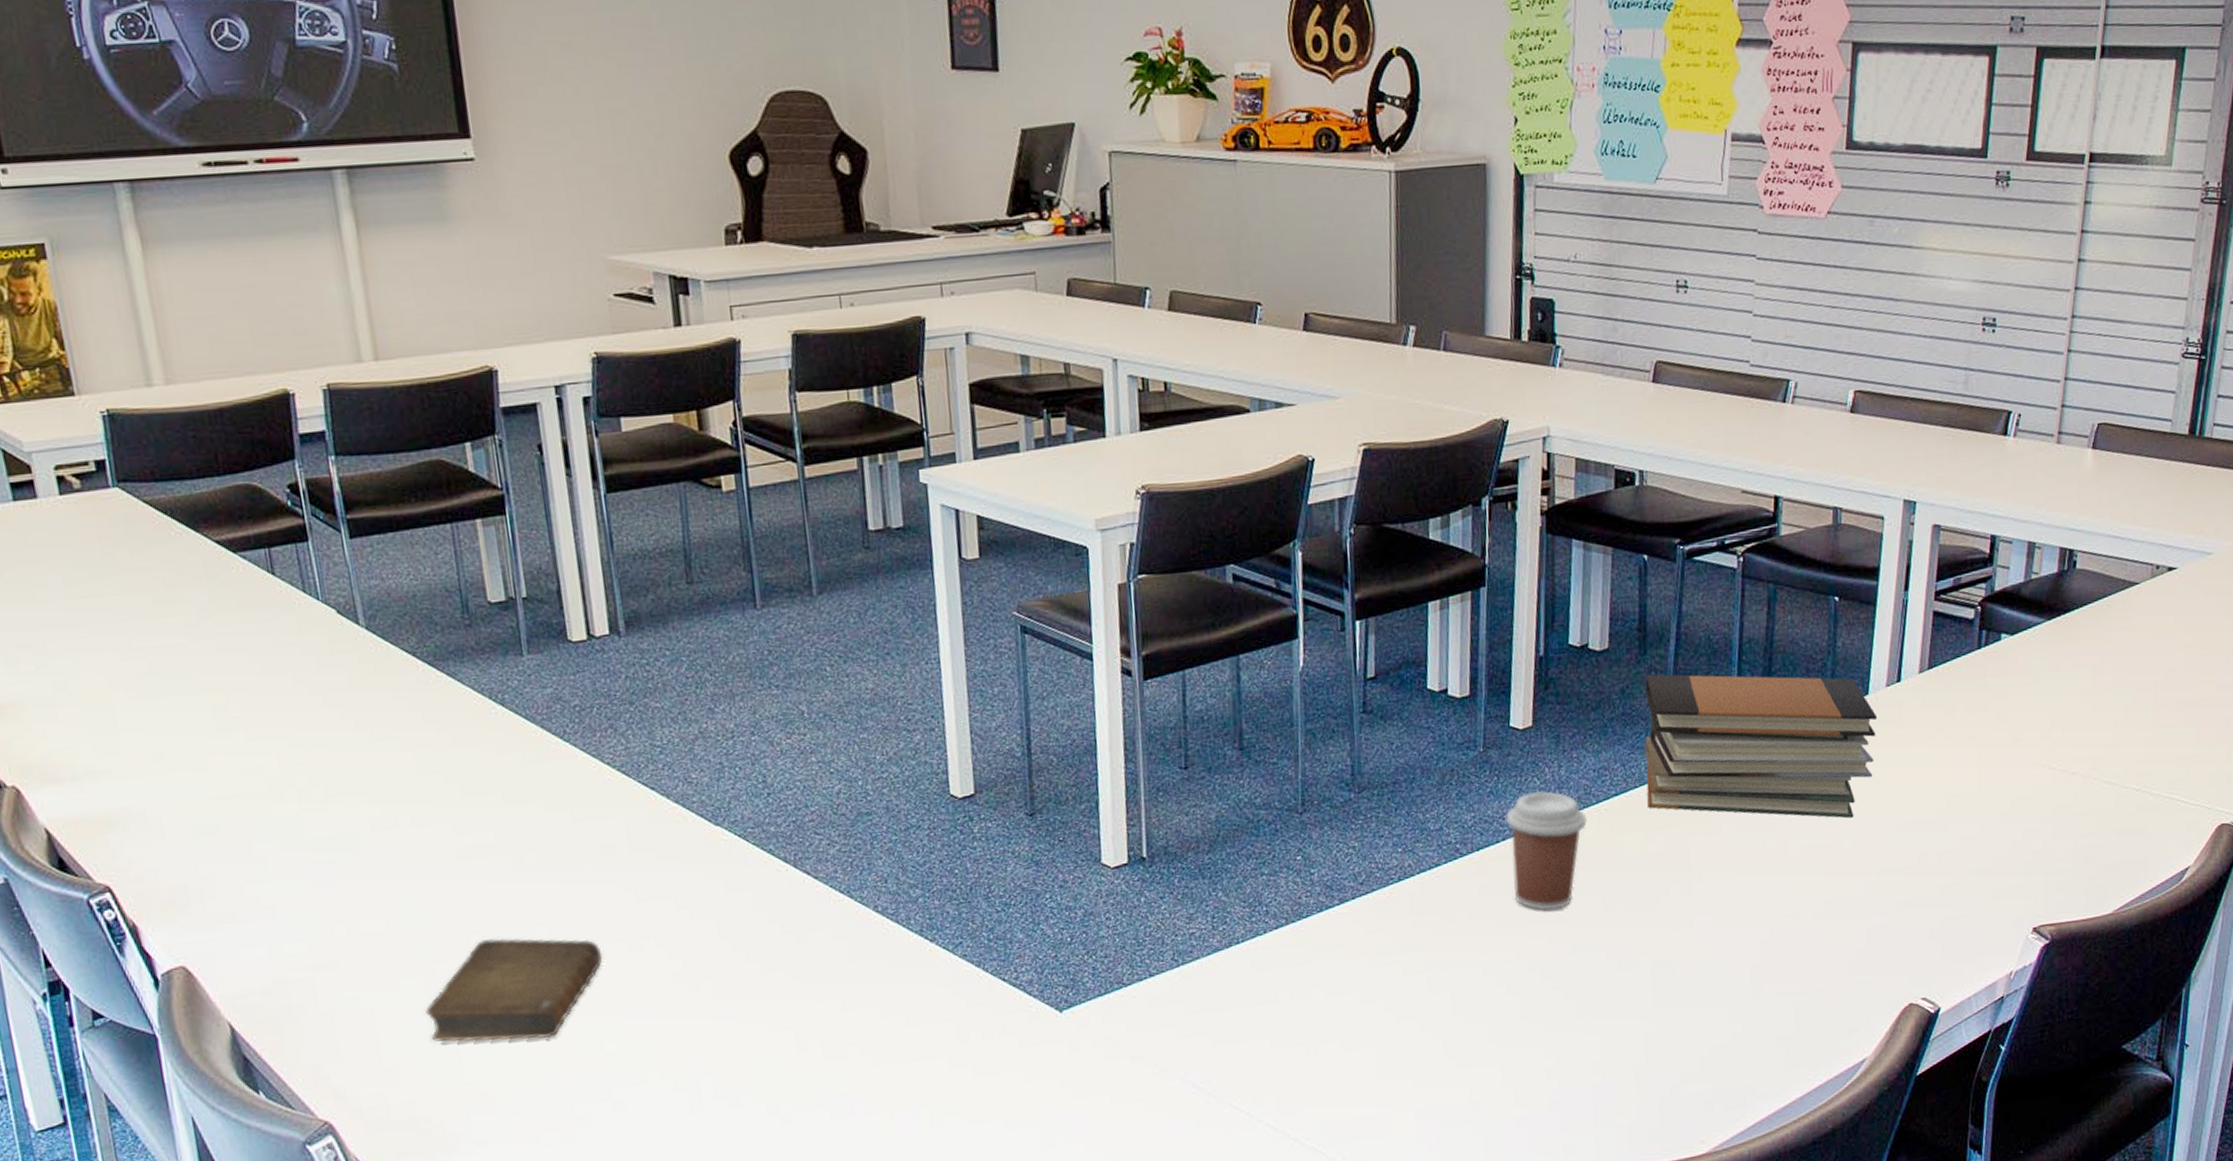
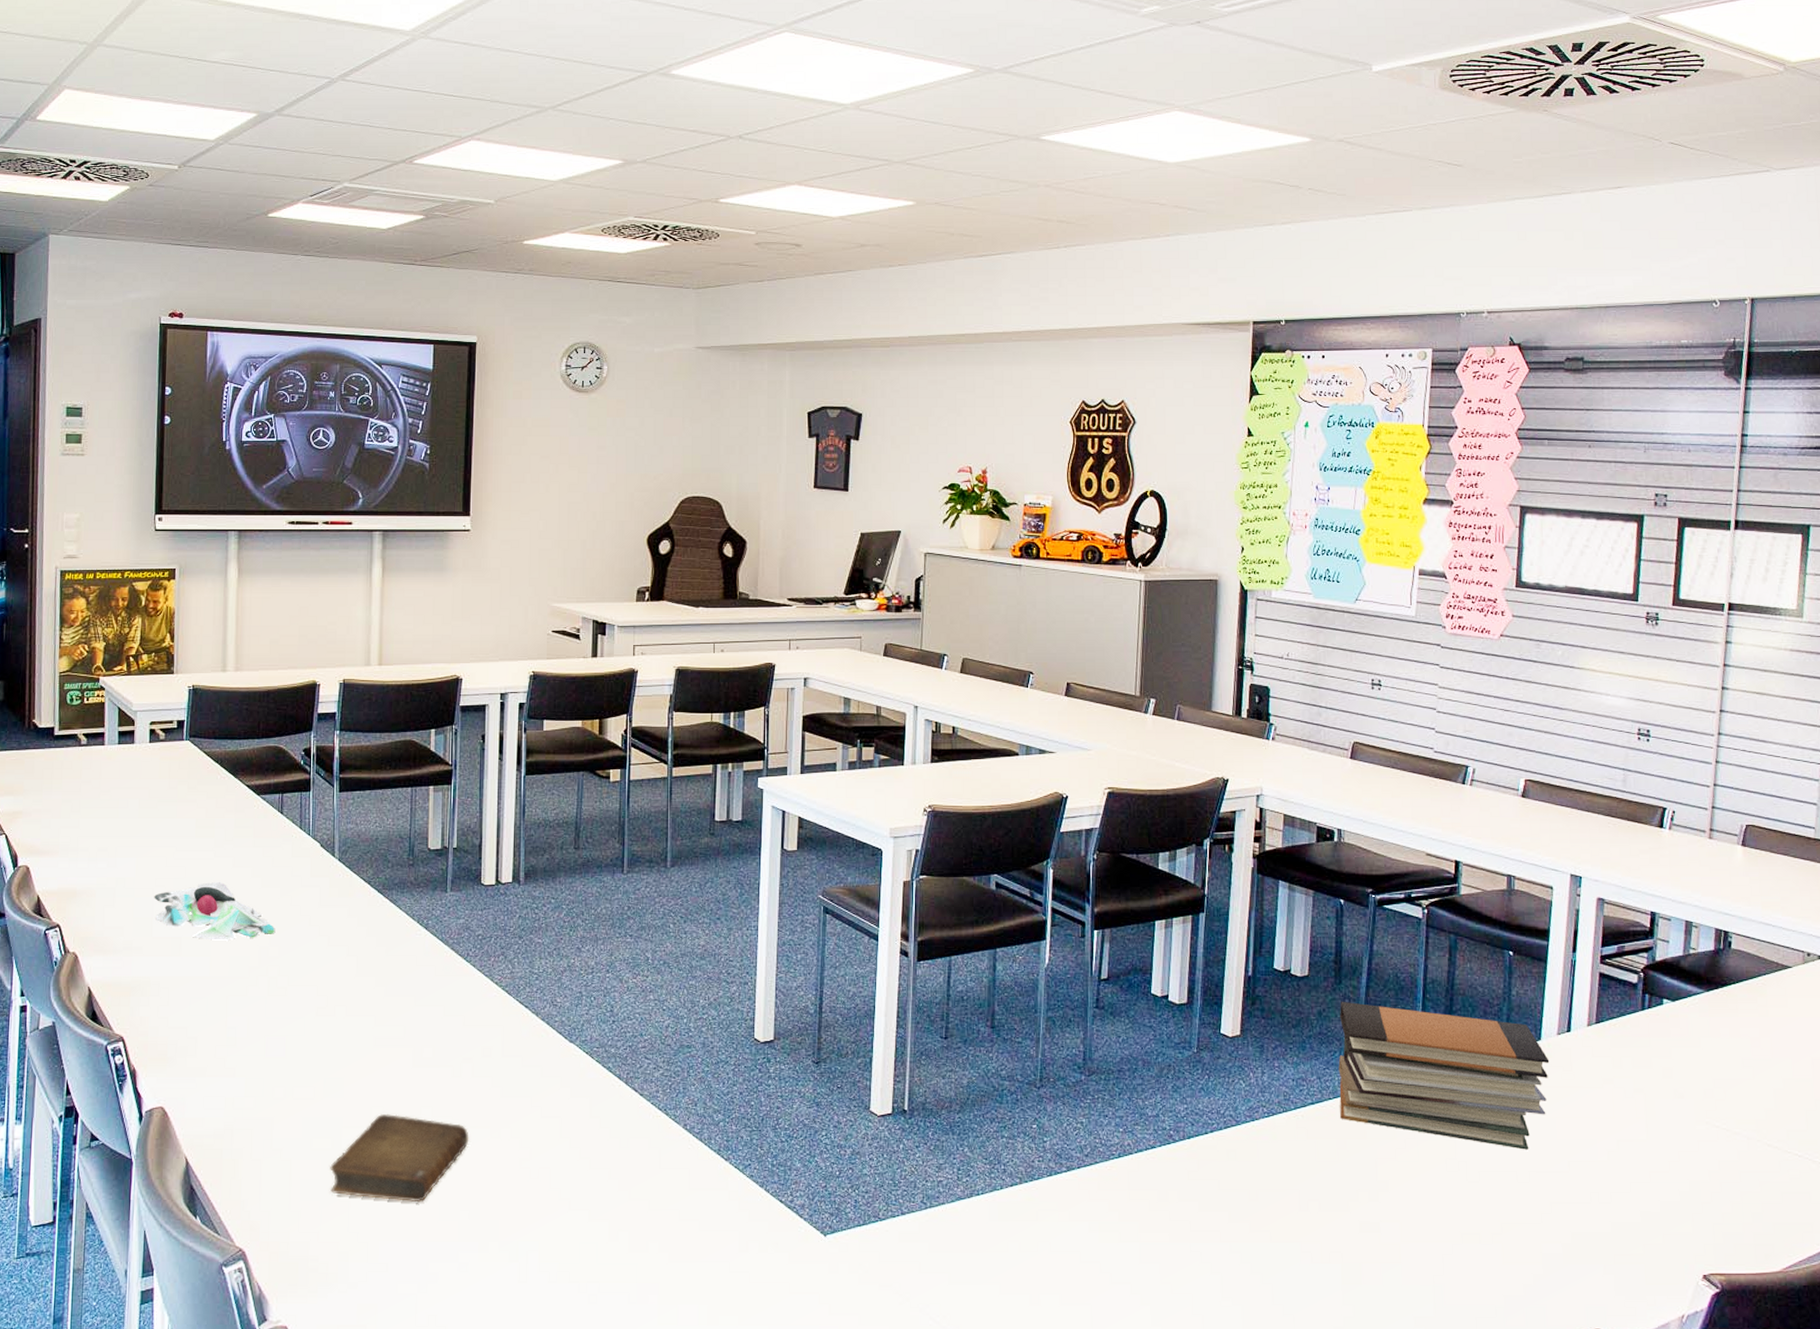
paper: none [113,672,296,750] -> present [154,881,276,940]
coffee cup: present [1505,791,1587,911] -> none [1213,1092,1286,1200]

